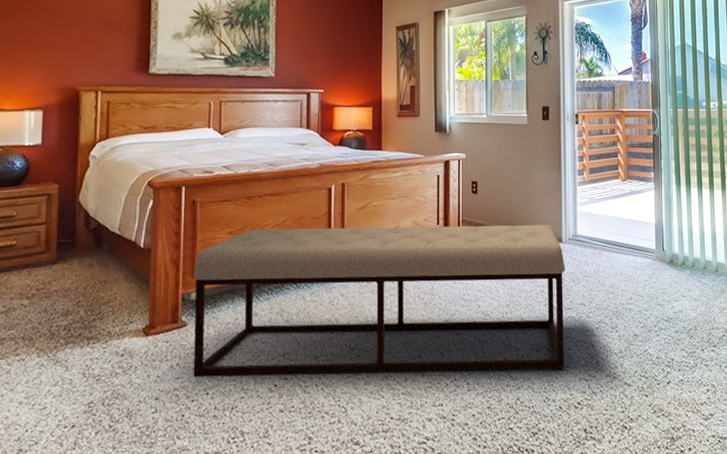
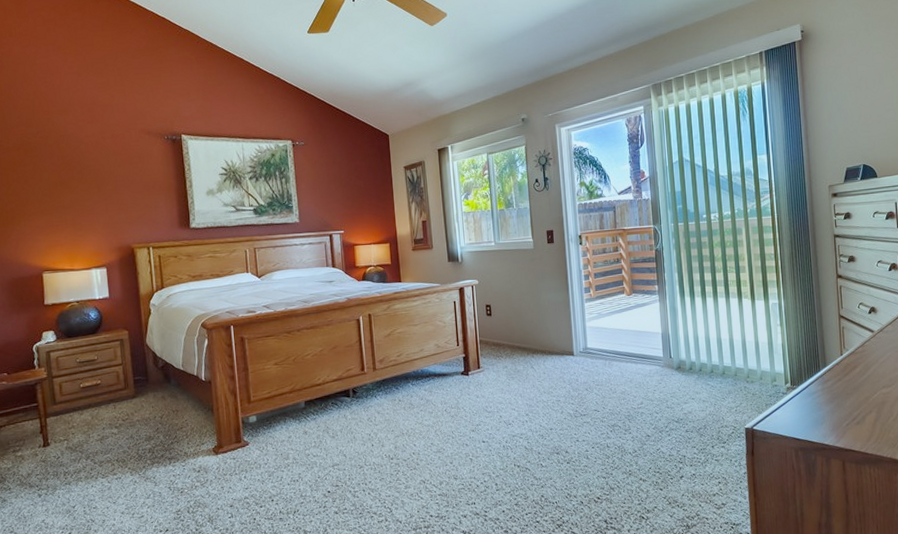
bench: present [193,225,565,377] -> none [249,340,583,487]

